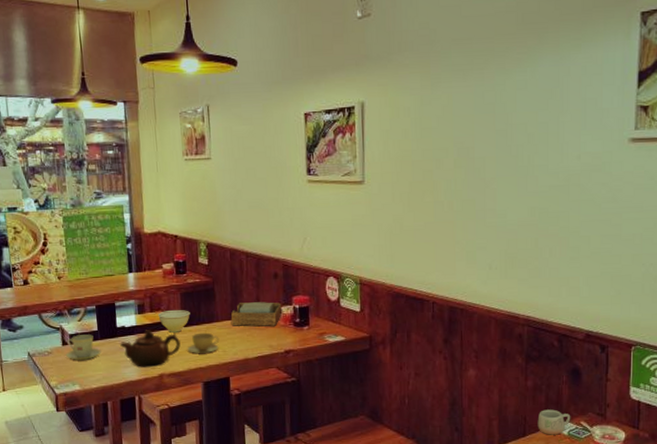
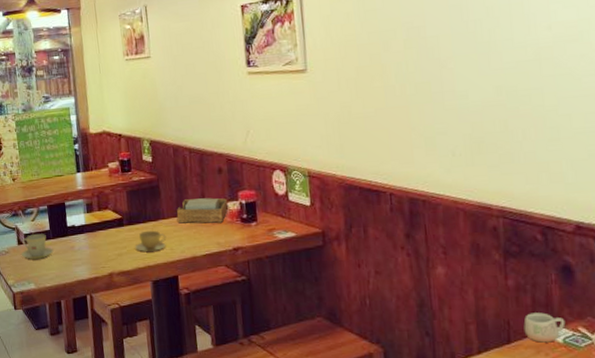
teapot: present [120,330,181,367] -> none [71,228,129,266]
bowl: present [158,309,190,333] -> none [106,207,137,231]

